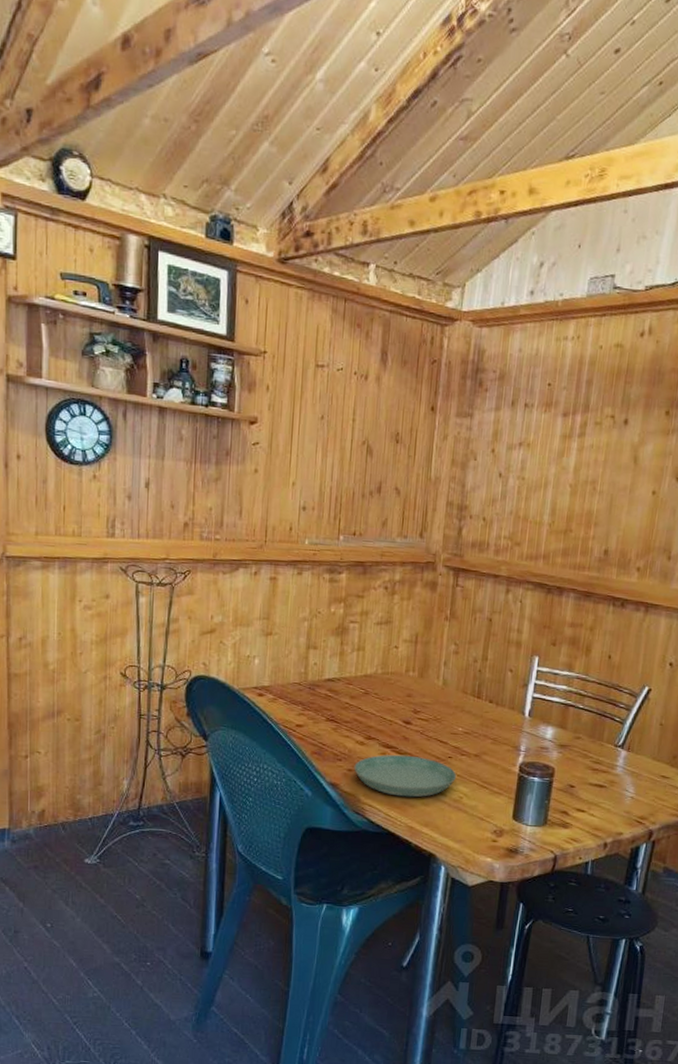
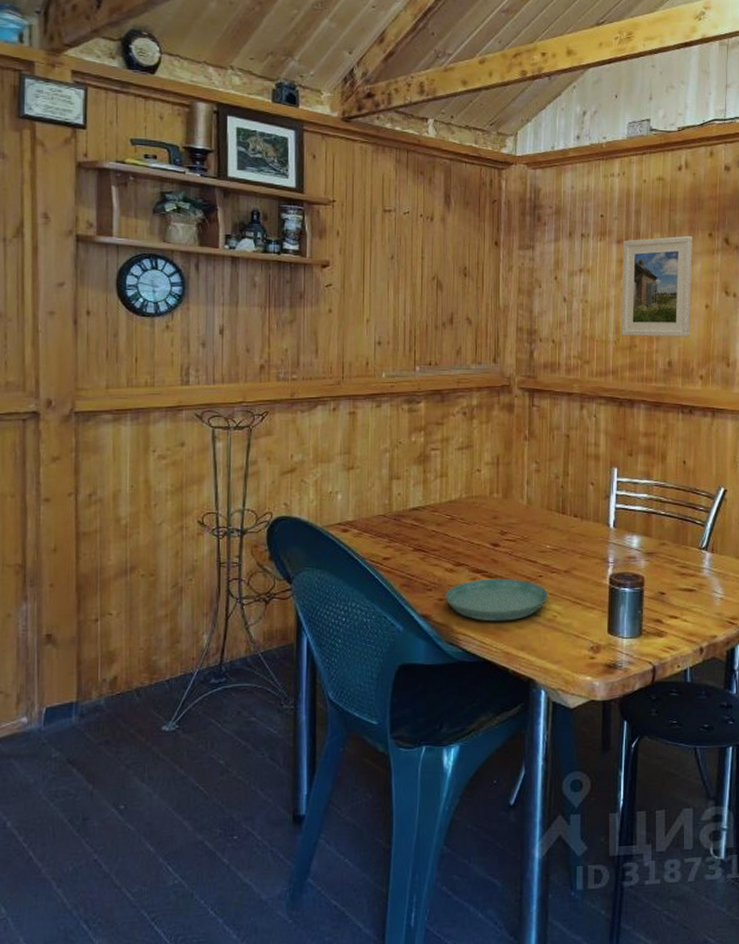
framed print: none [557,412,648,526] -> present [621,235,694,338]

